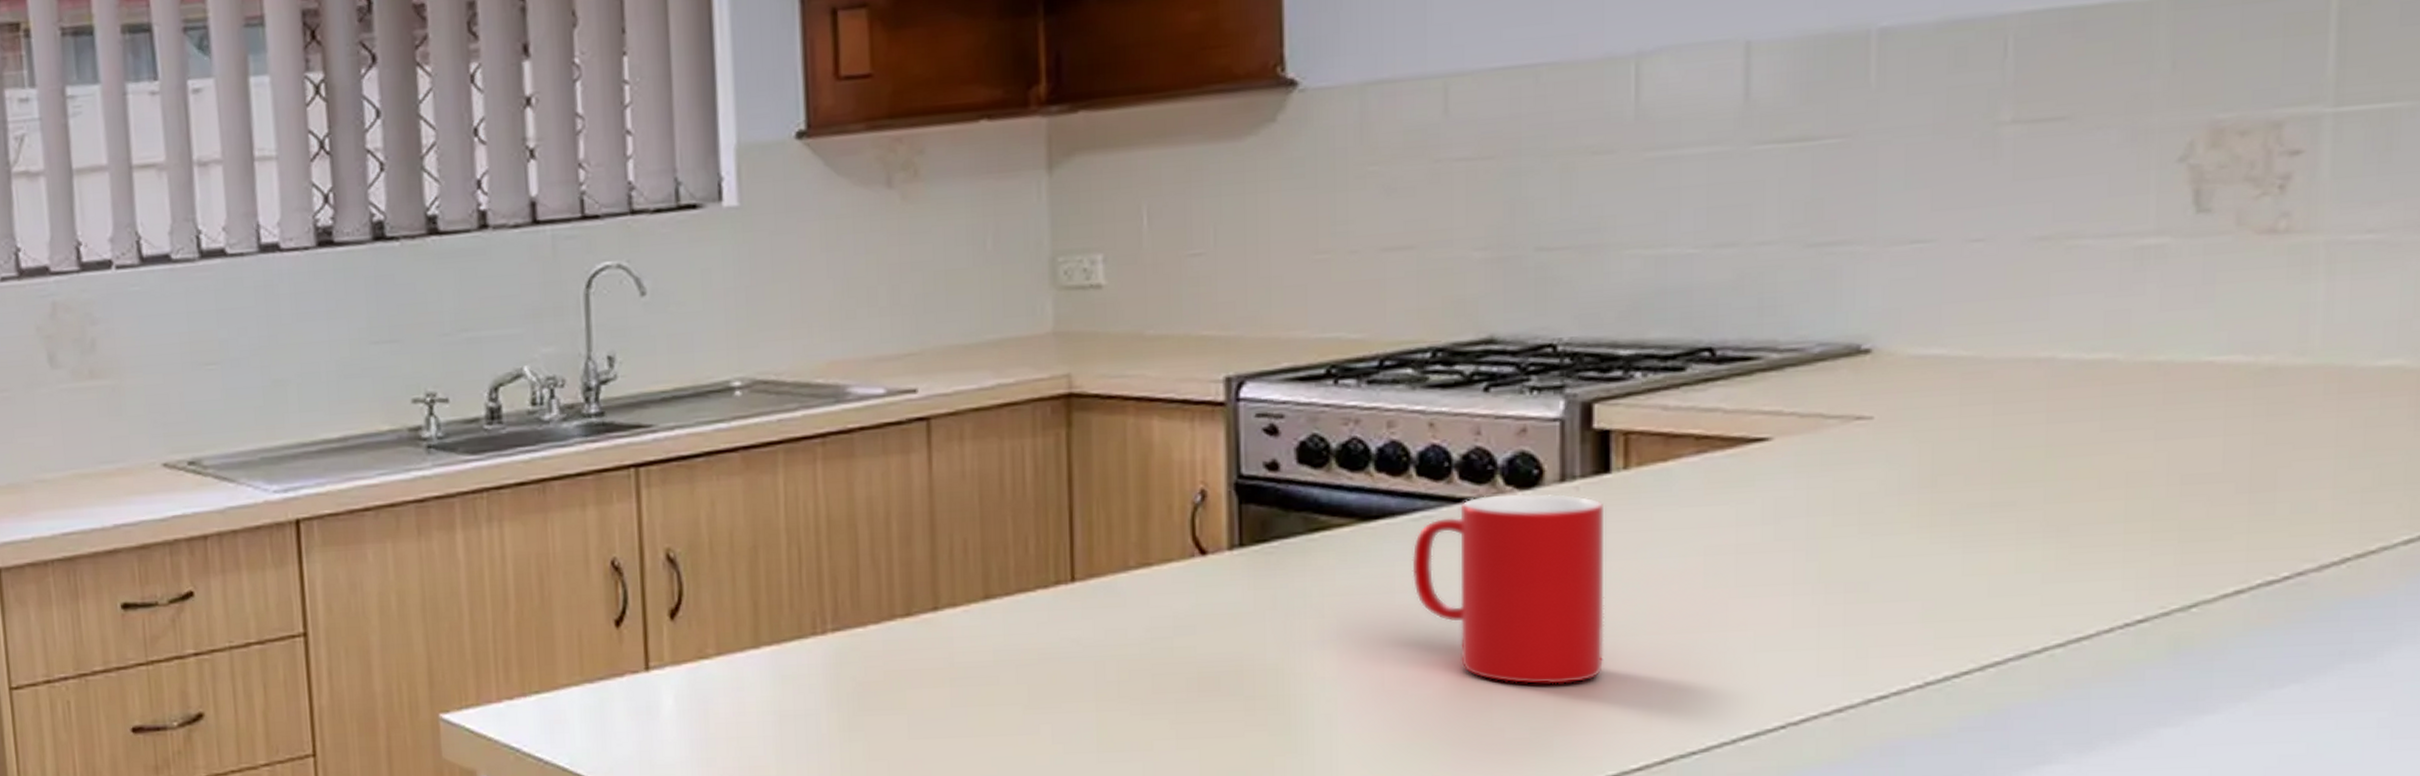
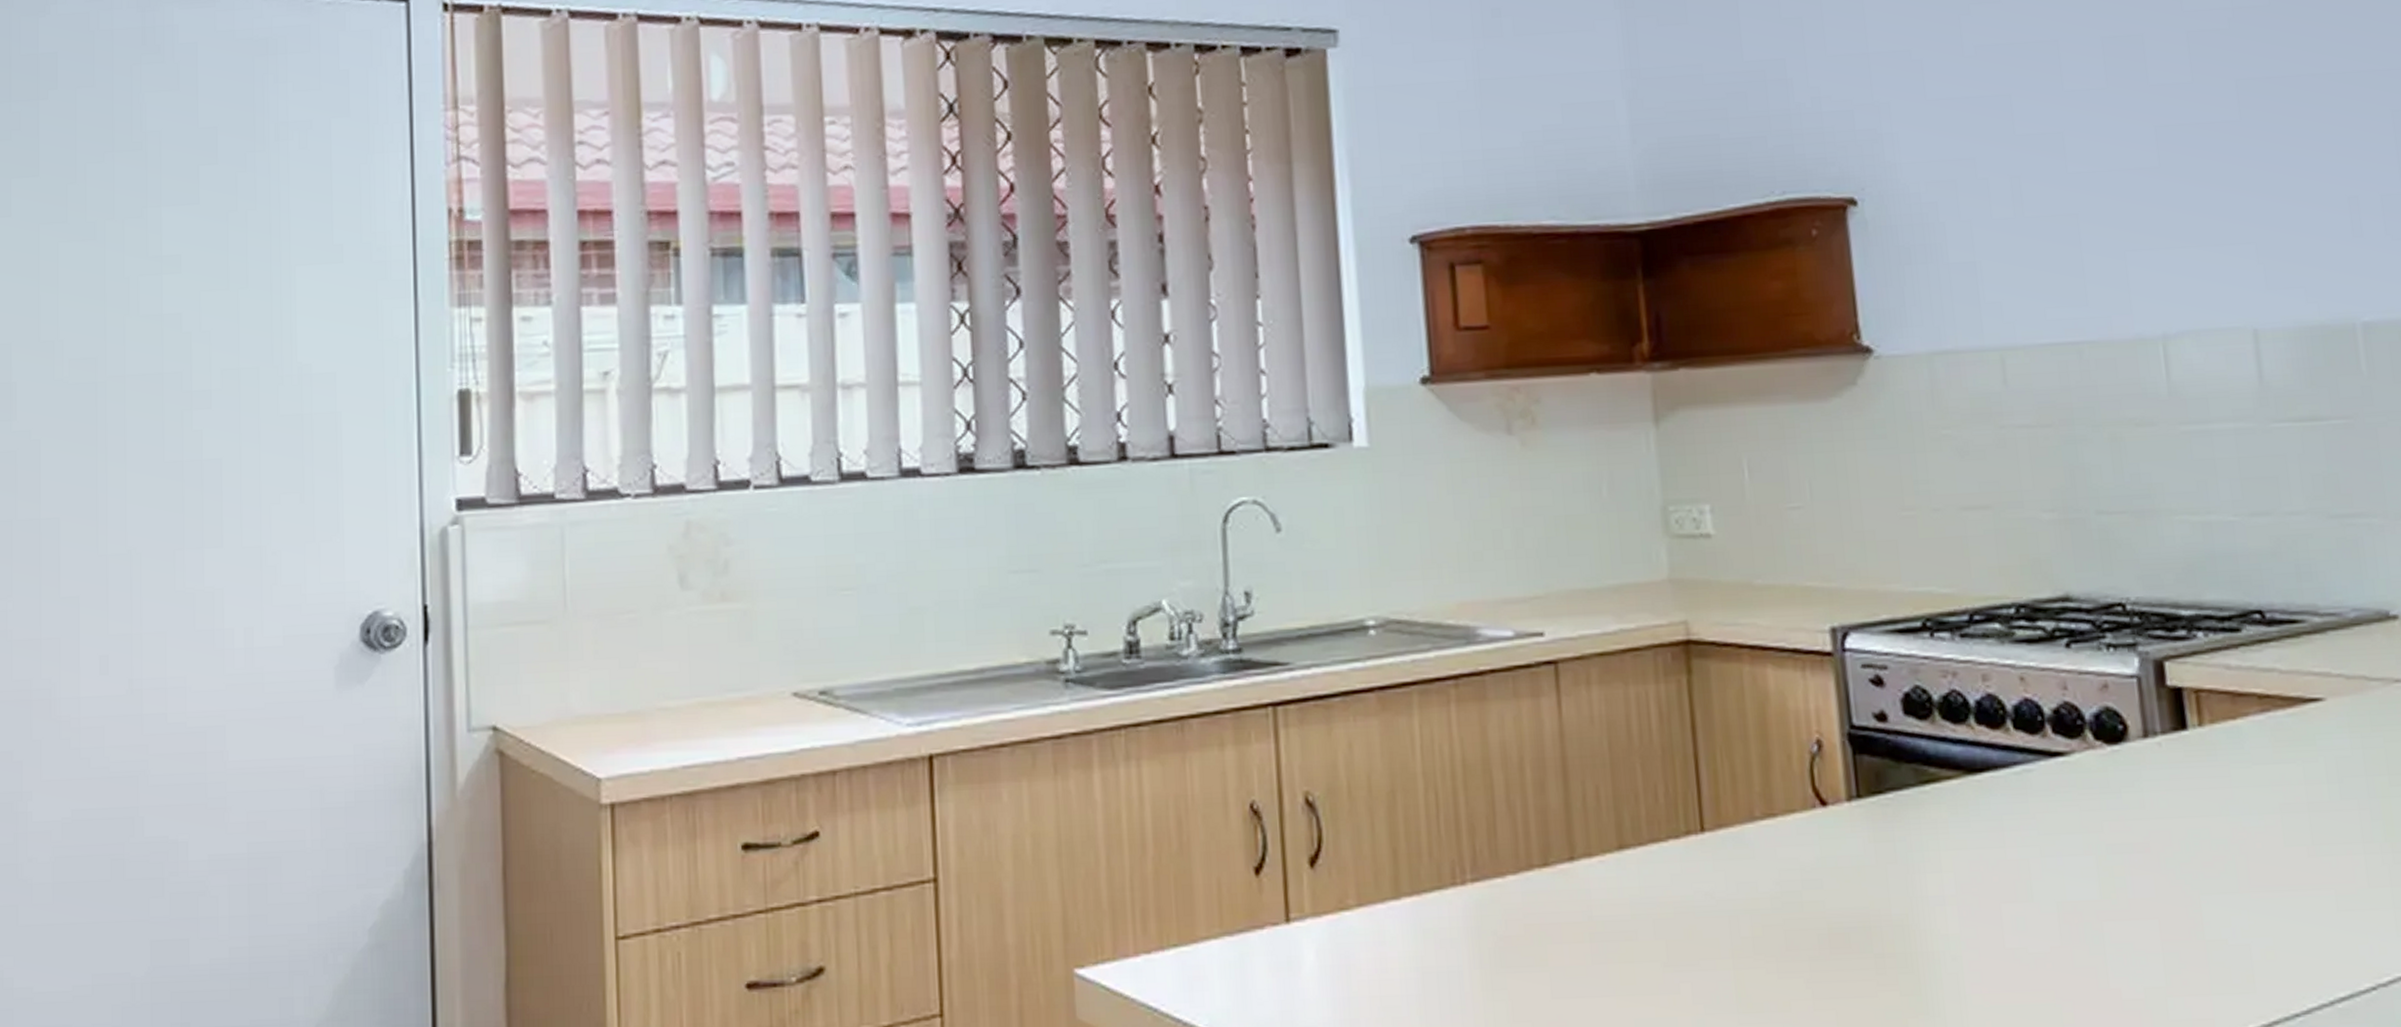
cup: present [1412,493,1604,684] -> none [2017,748,2204,943]

